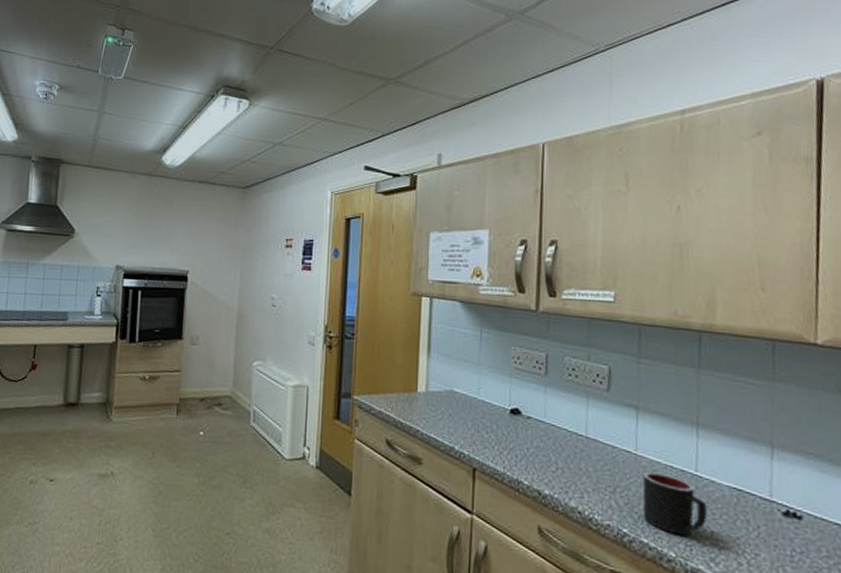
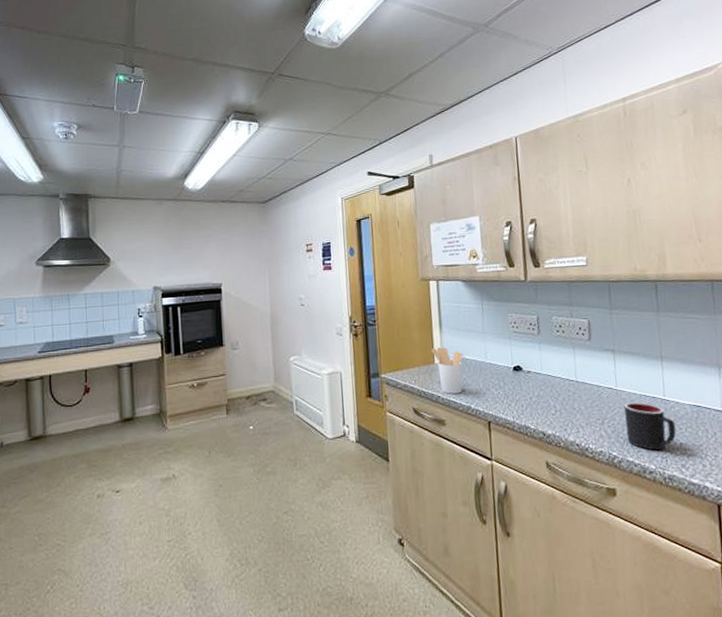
utensil holder: none [415,374,452,431] -> present [431,347,463,394]

